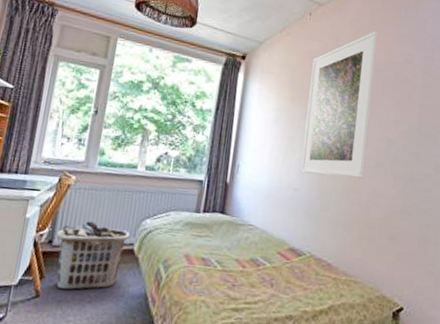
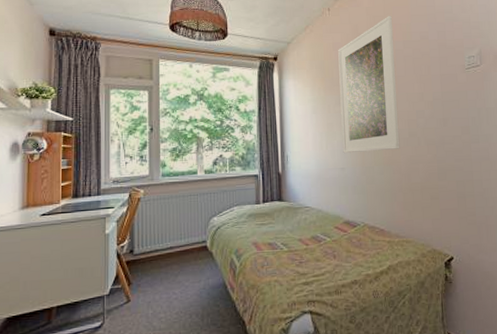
clothes hamper: present [56,221,130,290] -> none [135,227,201,292]

